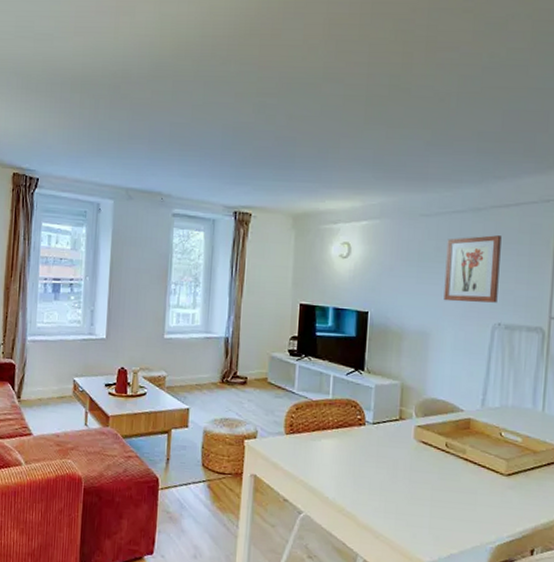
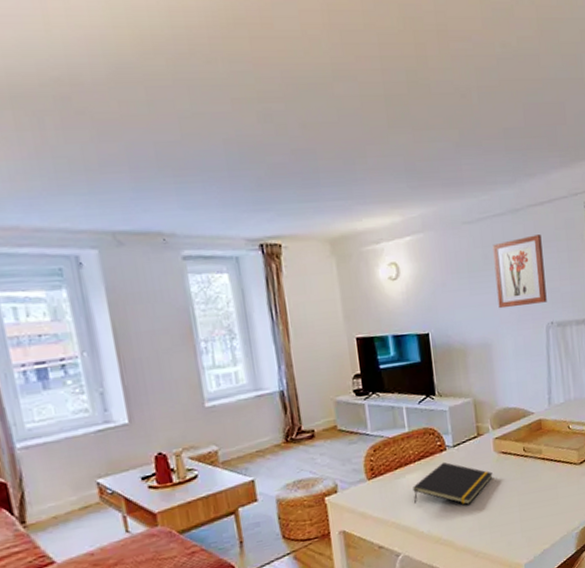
notepad: none [325,436,409,484] -> present [413,462,493,505]

